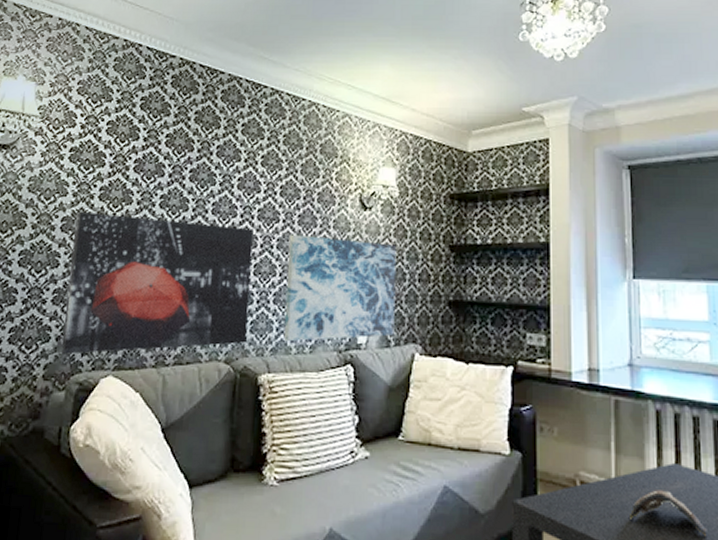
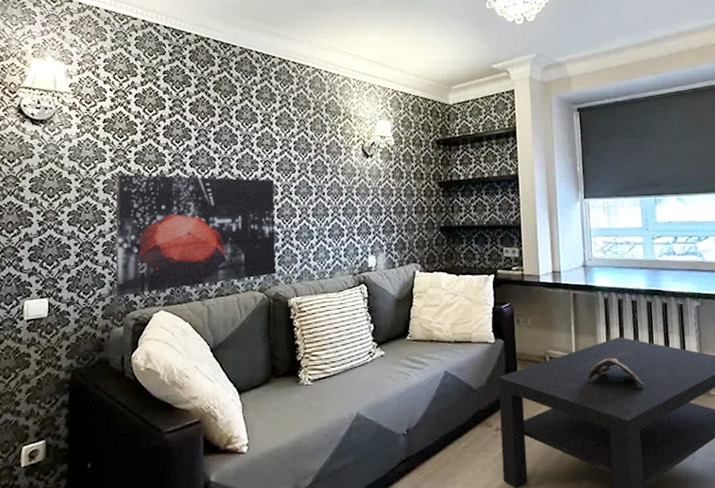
wall art: present [283,234,397,342] -> none [305,181,398,270]

